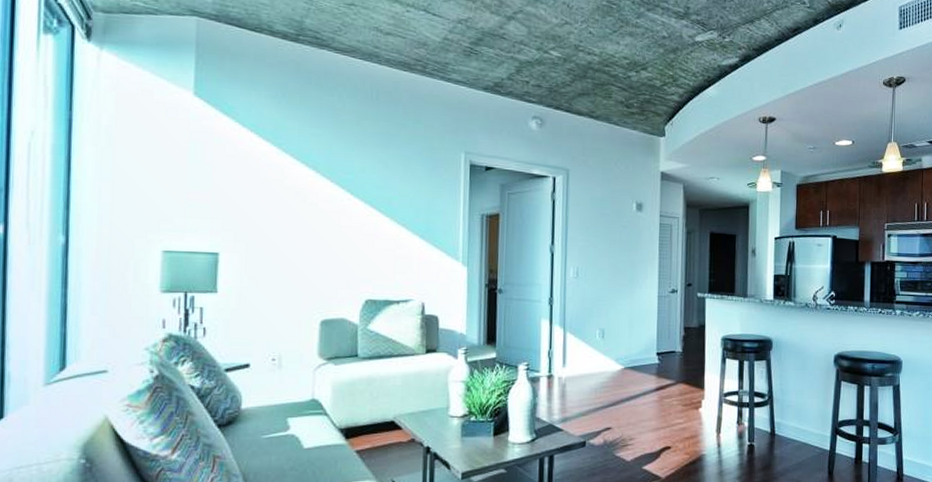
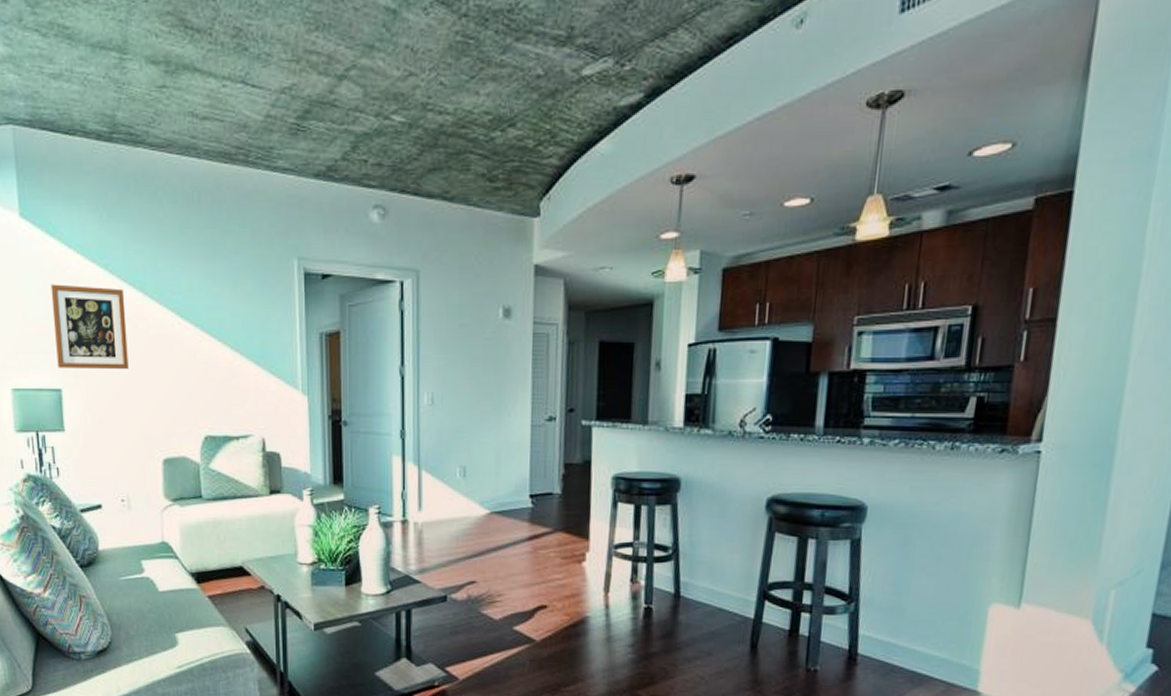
wall art: none [217,157,296,237] -> present [50,284,129,369]

